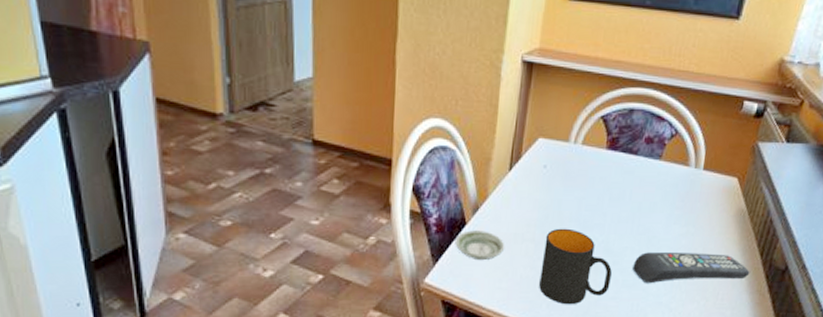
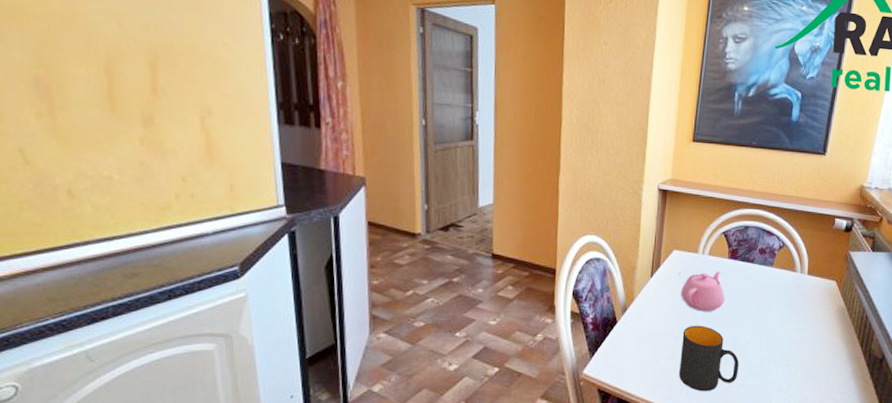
saucer: present [455,230,505,261] -> none [608,328,650,354]
teapot: none [545,163,599,213] -> present [681,270,725,312]
remote control: present [632,252,750,284] -> none [756,345,853,372]

